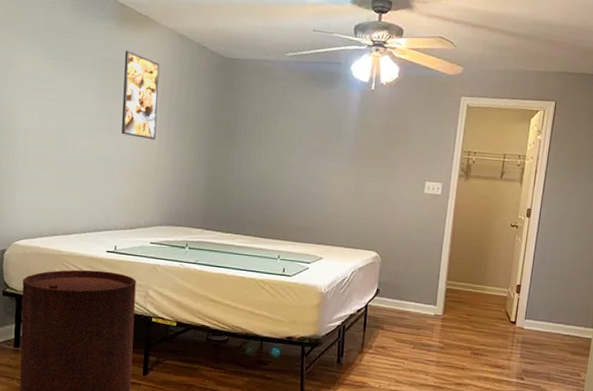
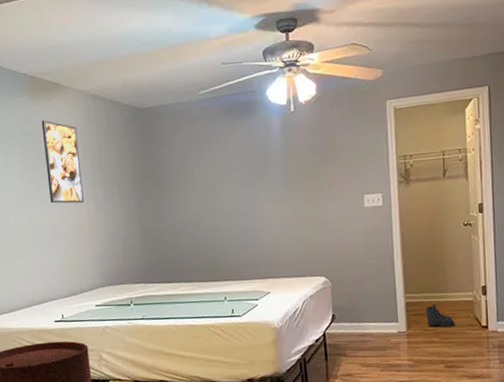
boots: none [461,294,487,317] -> present [424,304,455,327]

